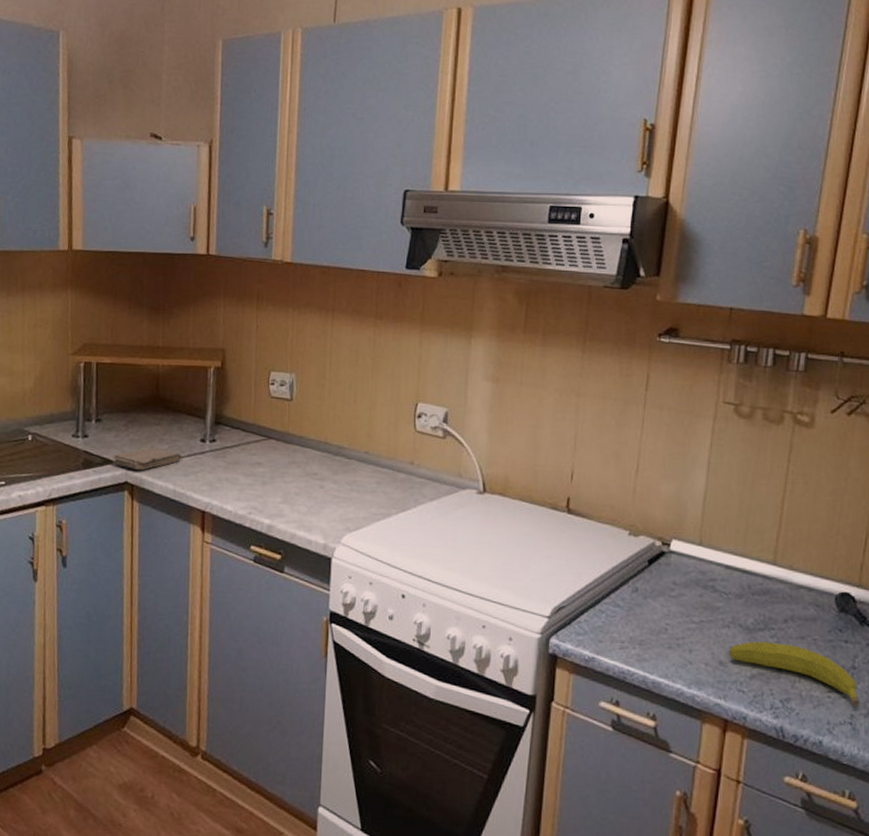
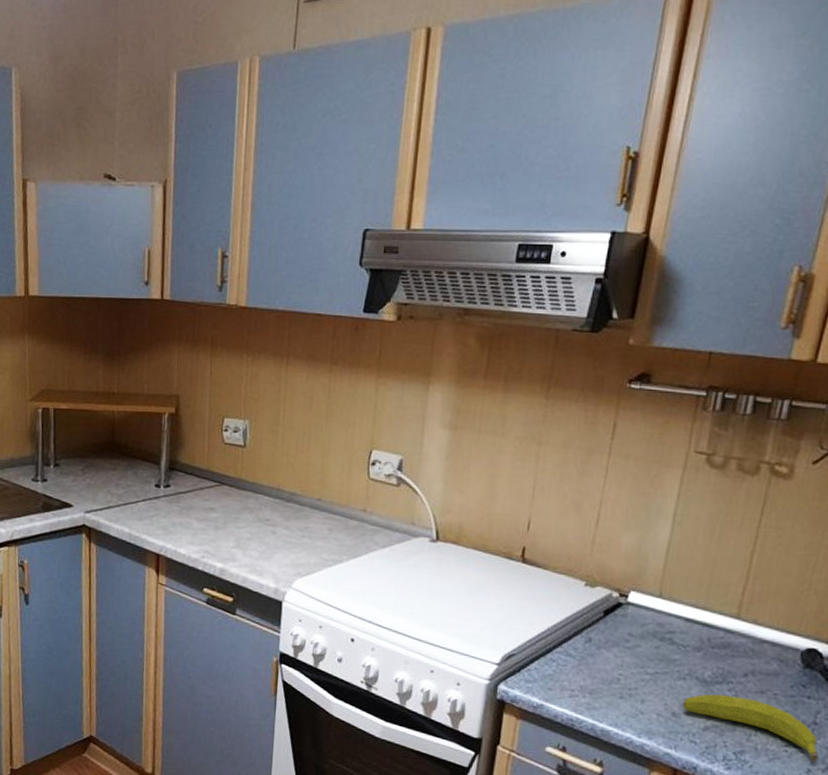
washcloth: present [113,447,183,470] -> none [71,492,138,514]

